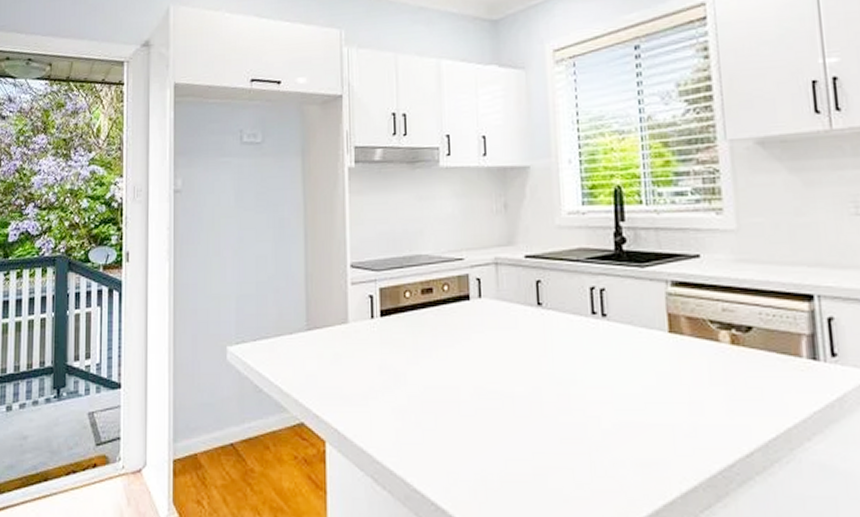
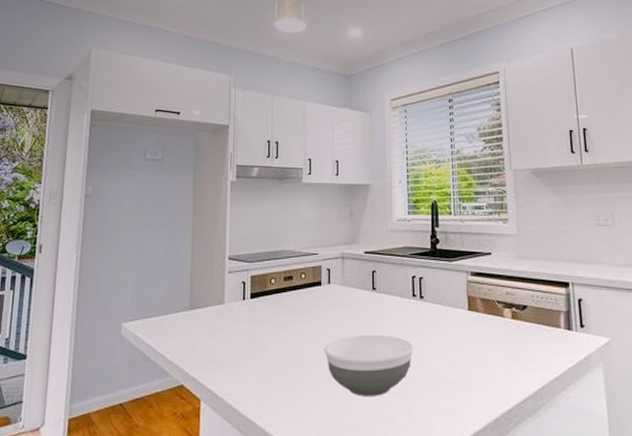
bowl: none [476,363,597,443] -> present [324,334,415,396]

